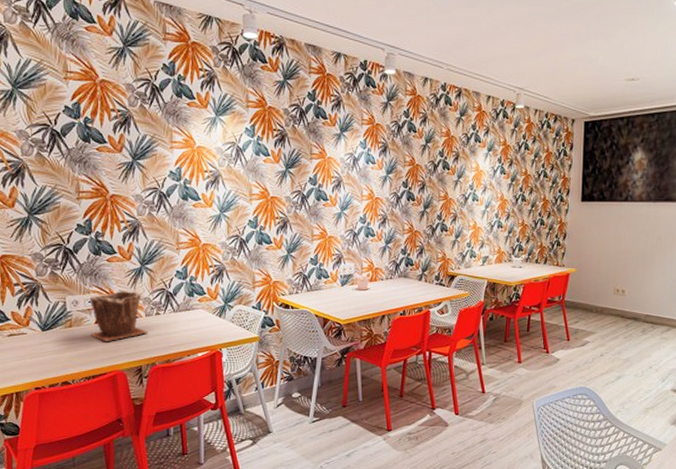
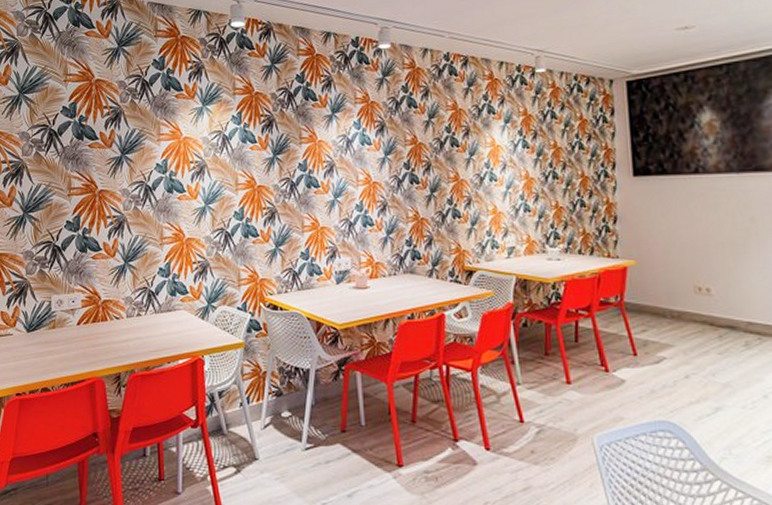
plant pot: present [90,290,147,342] -> none [72,289,128,346]

